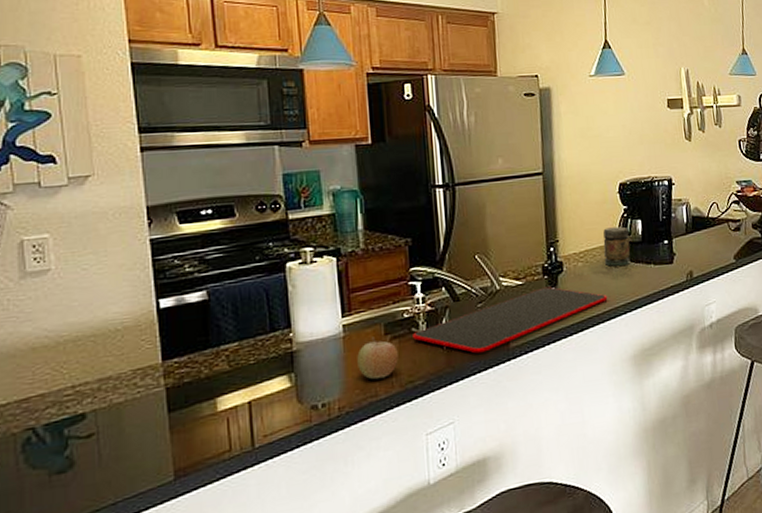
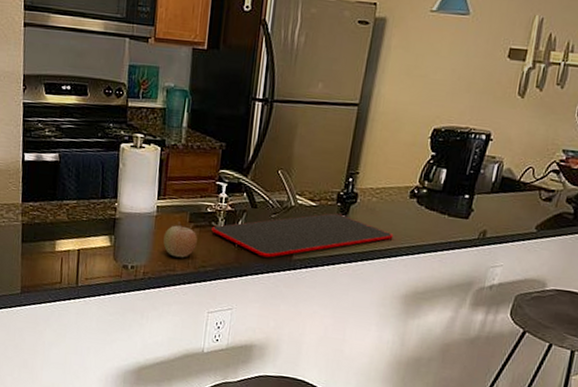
jar: present [603,226,631,267] -> none [398,170,431,210]

